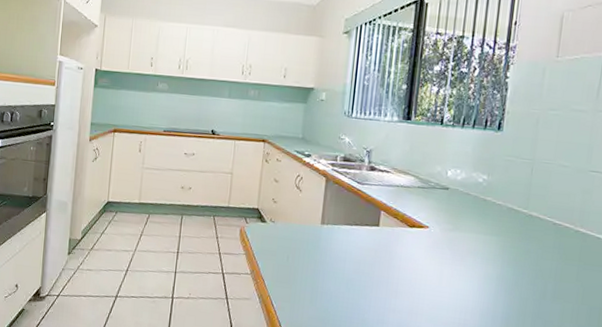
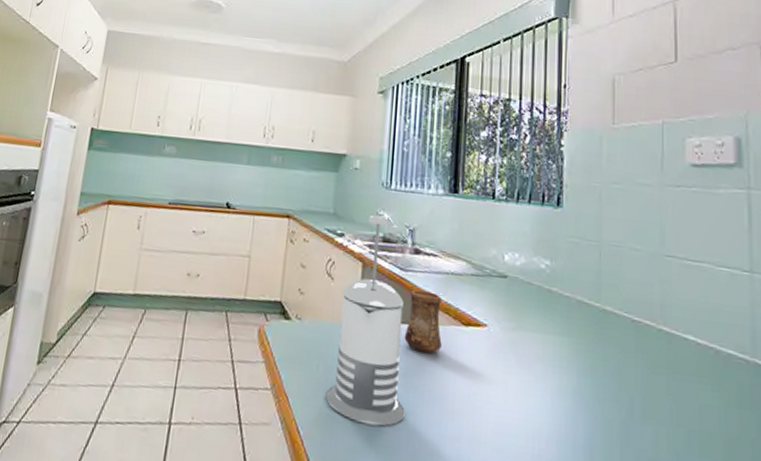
french press: none [294,138,360,302] -> present [325,214,405,427]
cup: none [359,199,391,249] -> present [404,290,442,354]

